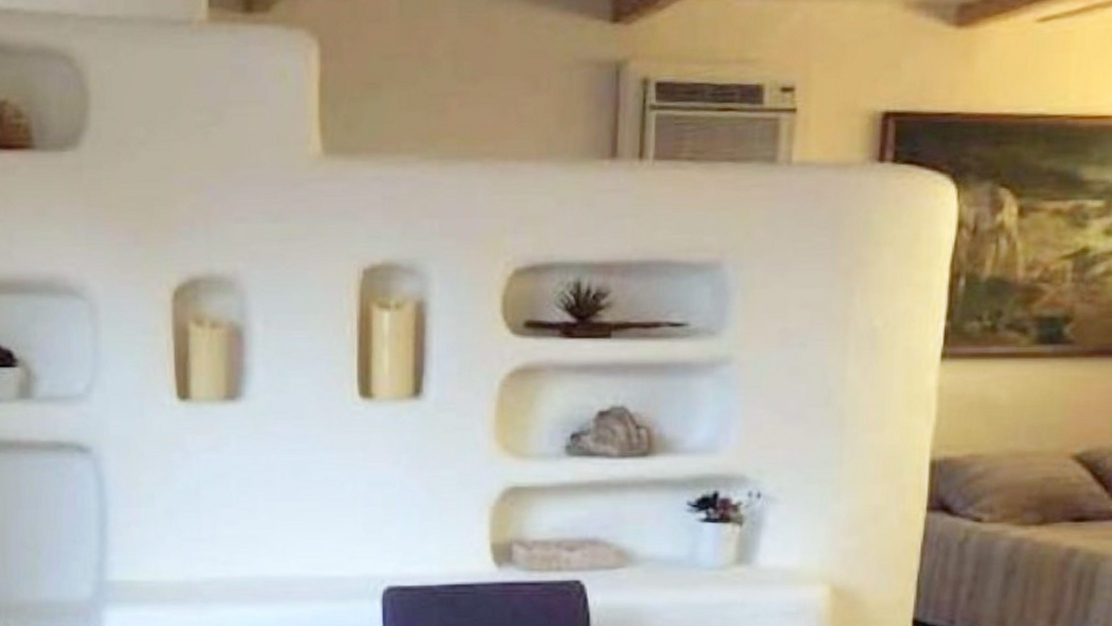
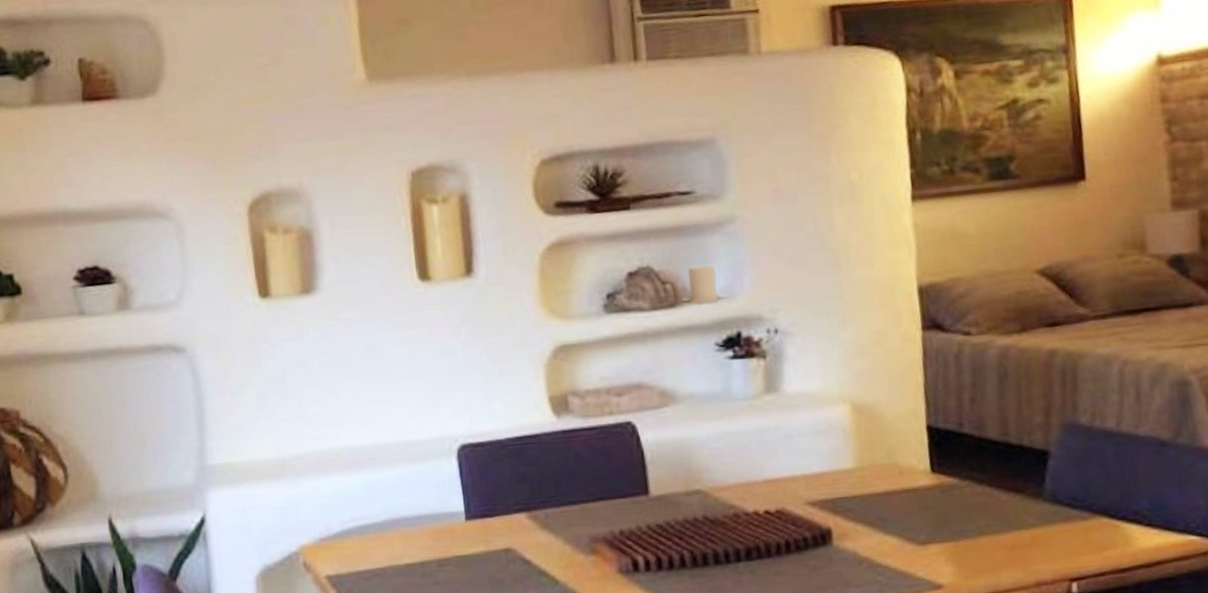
candle: none [657,412,708,458] -> present [682,265,727,306]

